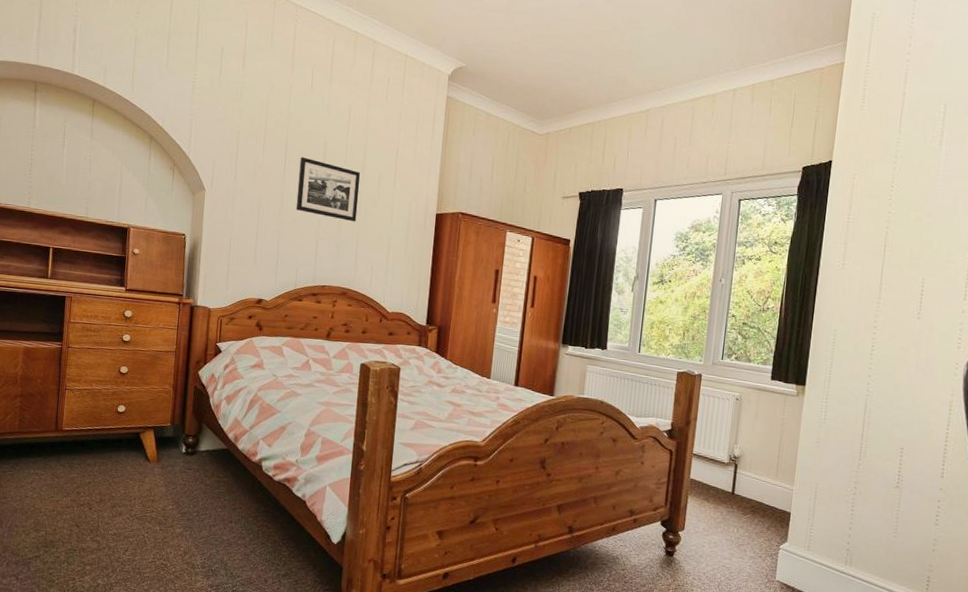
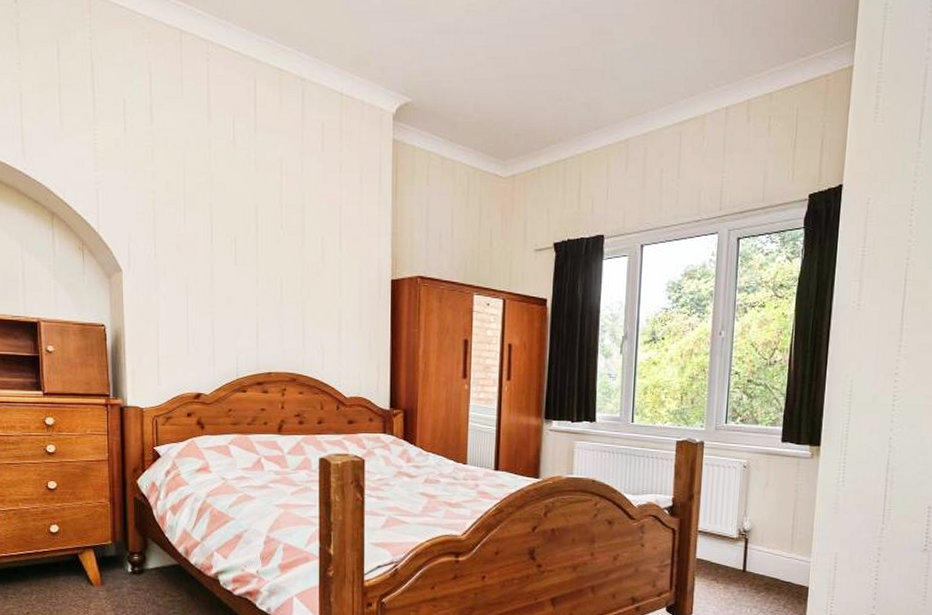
picture frame: present [296,157,361,222] -> none [229,224,301,297]

